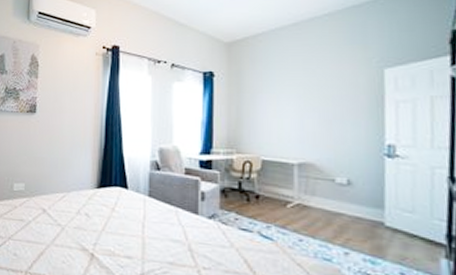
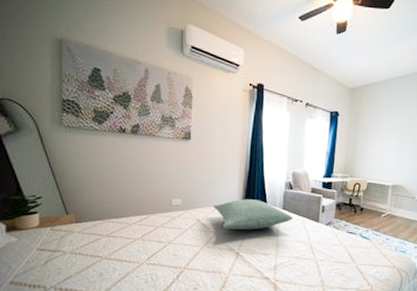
pillow: none [61,183,163,224] -> present [213,199,293,230]

